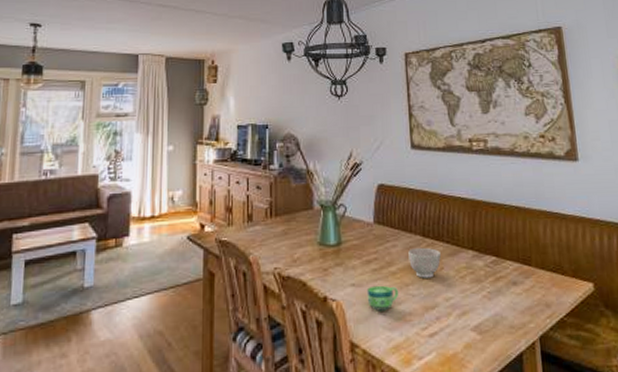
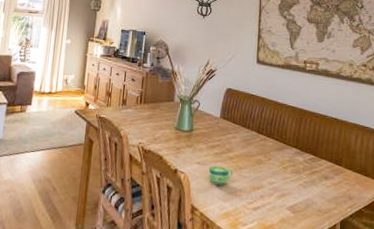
bowl: present [408,247,441,278] -> none [244,140,270,165]

